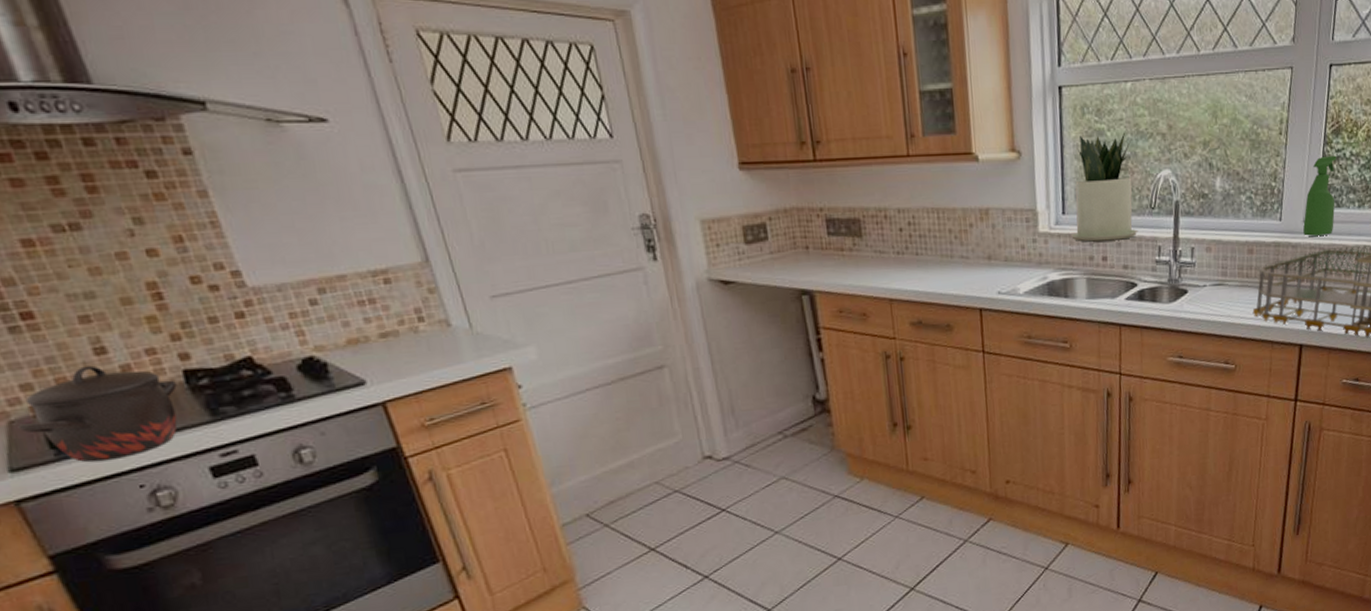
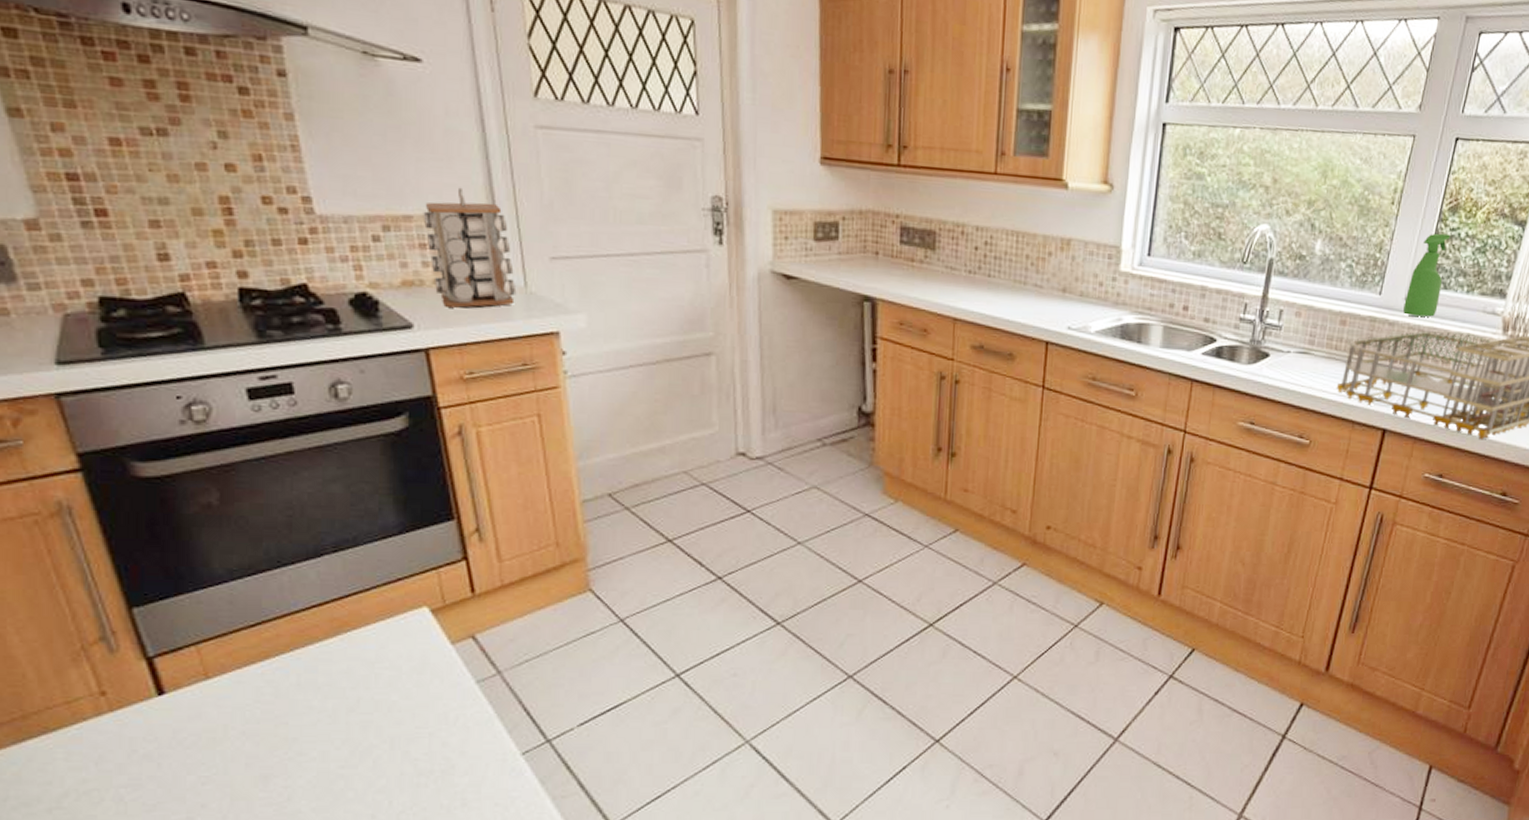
cooking pot: present [17,365,178,463] -> none [72,270,230,368]
spice rack: none [355,240,464,359] -> present [423,187,517,309]
planter: present [1071,131,1138,242] -> none [1154,176,1232,292]

